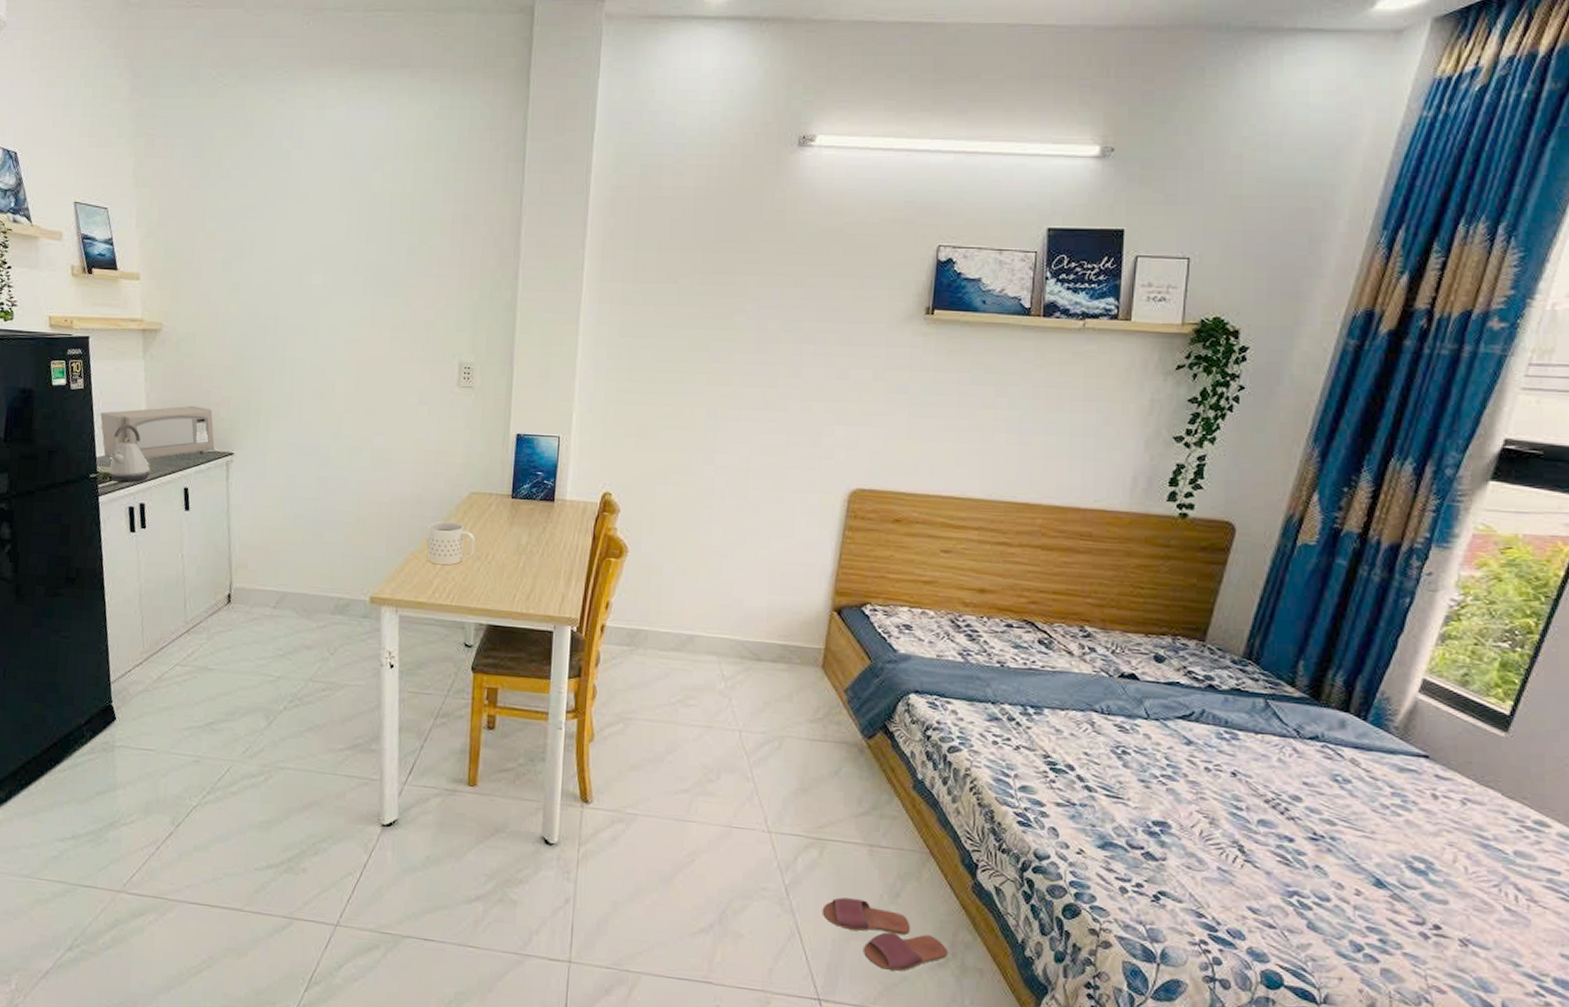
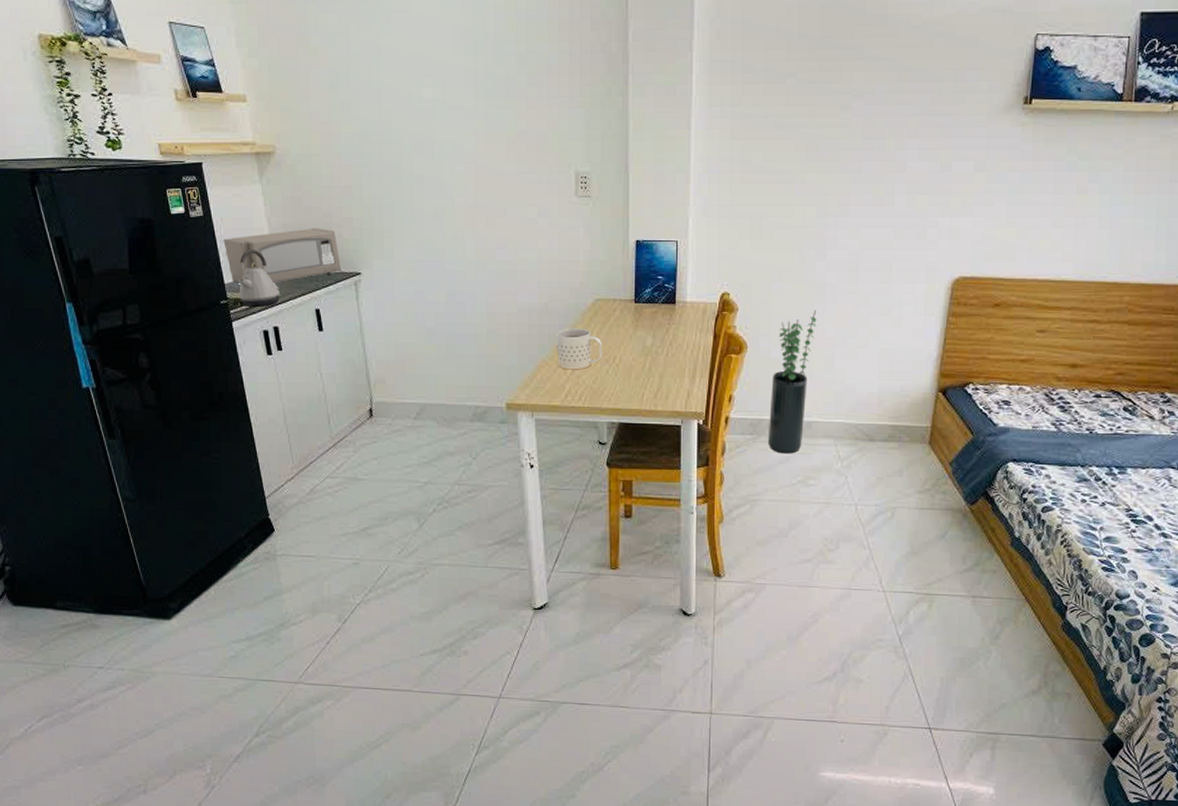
vase: none [645,516,703,670] -> present [767,310,817,454]
slippers: present [823,897,948,971] -> none [933,642,1041,700]

